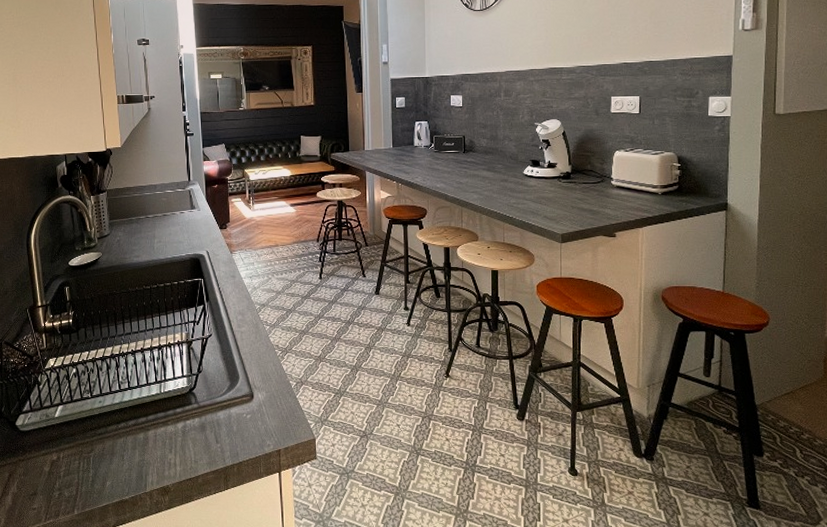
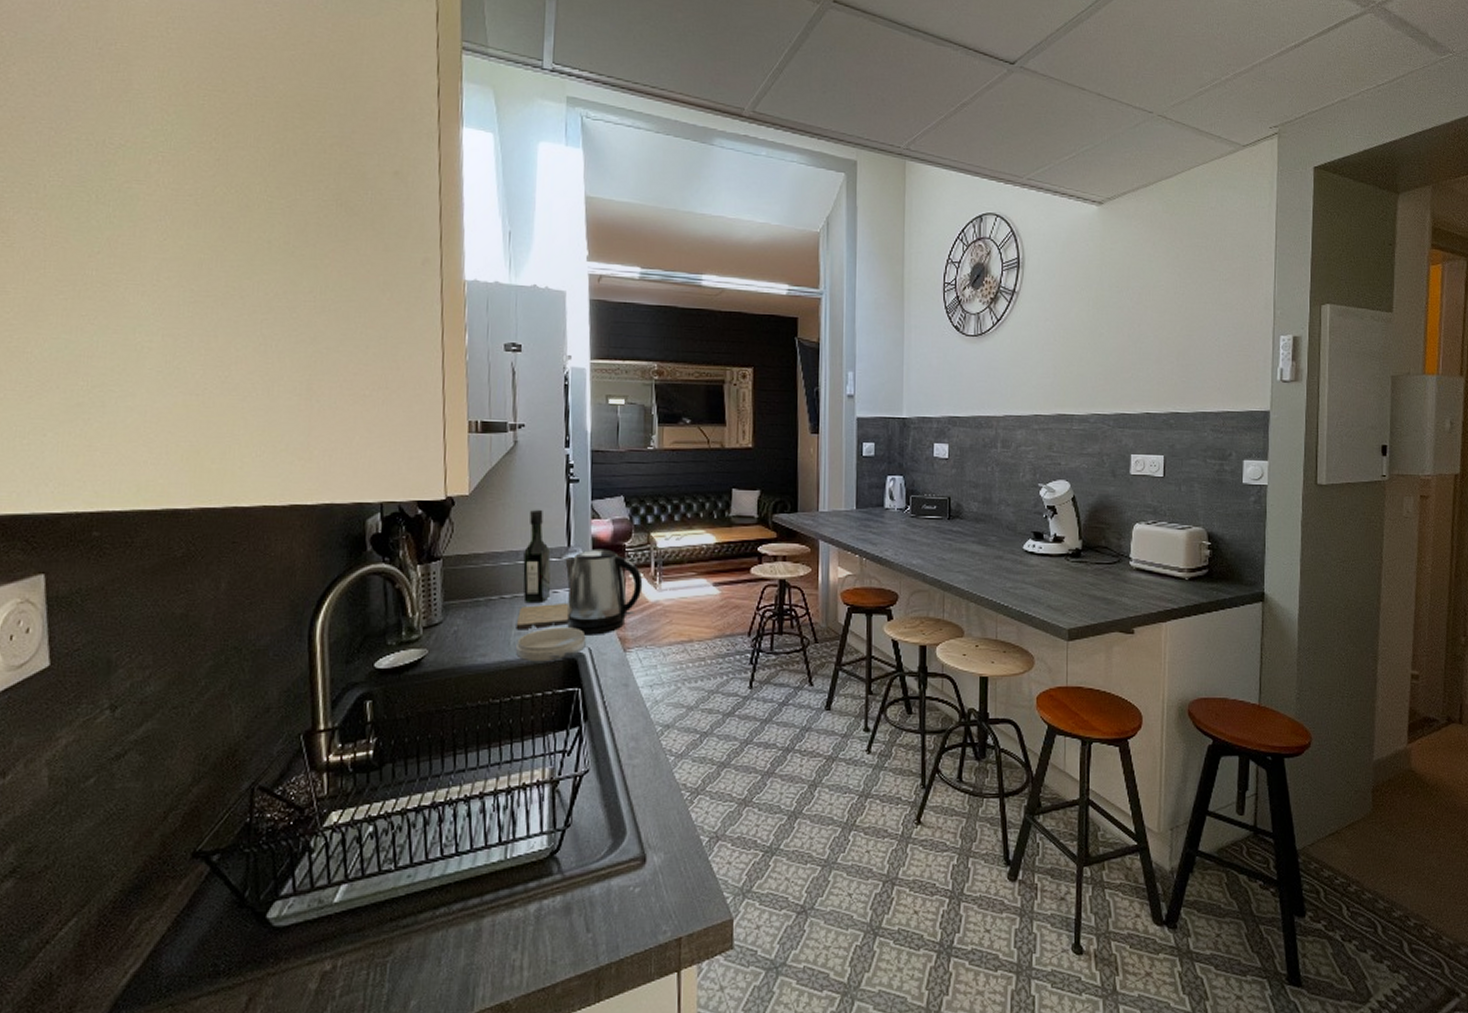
cutting board: none [157,220,192,239] -> present [516,602,570,630]
bottle: none [159,155,179,221] -> present [523,509,551,604]
dish: none [159,237,205,261] -> present [516,627,586,662]
kettle: none [187,182,241,242] -> present [565,548,643,635]

